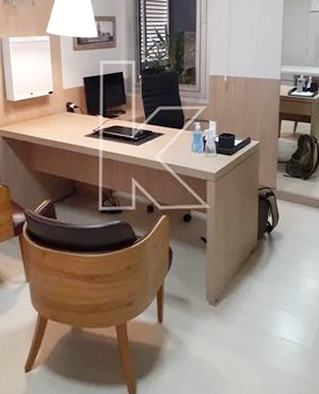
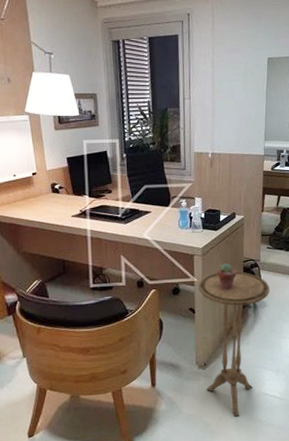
side table: none [211,200,287,363] -> present [199,271,270,417]
potted succulent: none [231,191,252,219] -> present [217,263,237,290]

